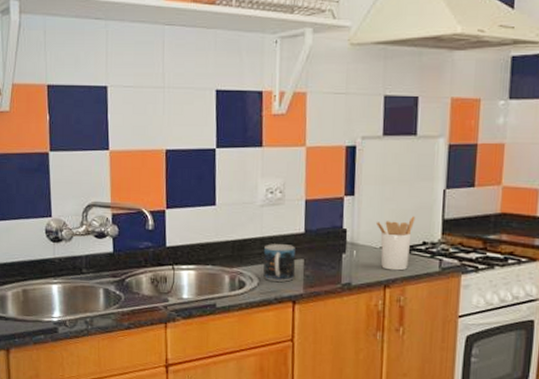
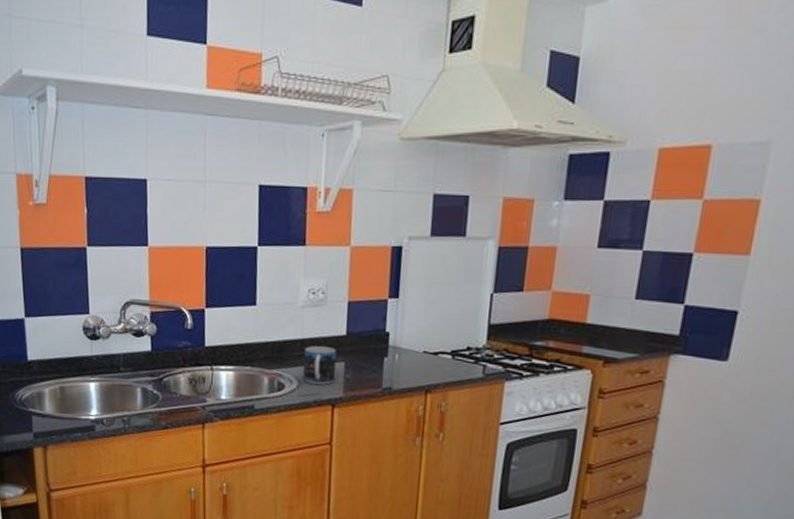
utensil holder: present [376,216,416,271] -> none [420,320,461,376]

